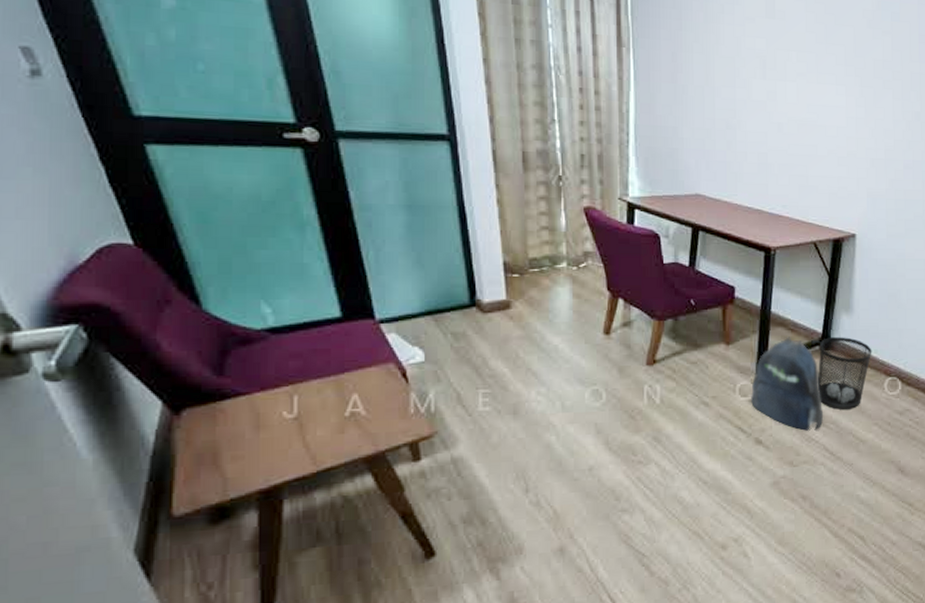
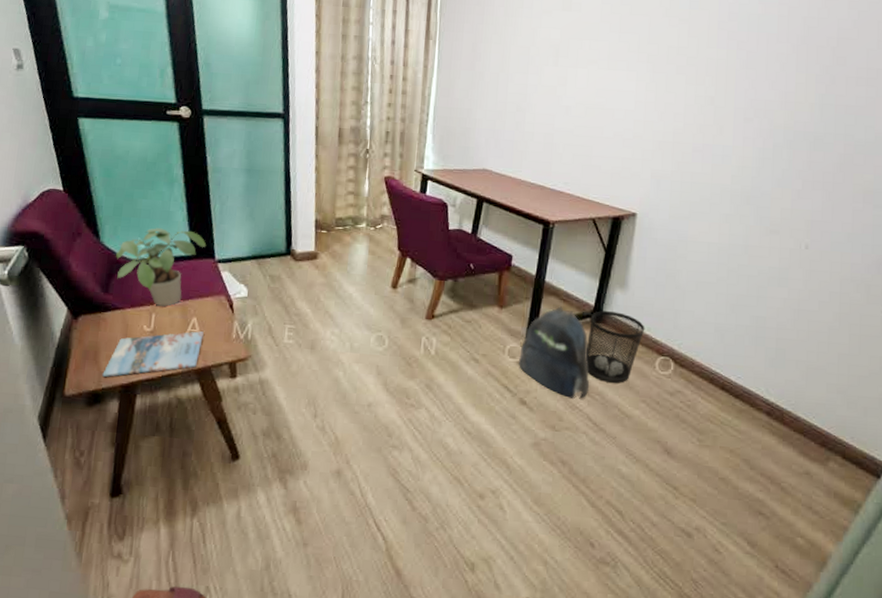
magazine: none [228,410,370,485] -> present [102,331,204,378]
potted plant: none [230,286,362,386] -> present [116,228,207,307]

